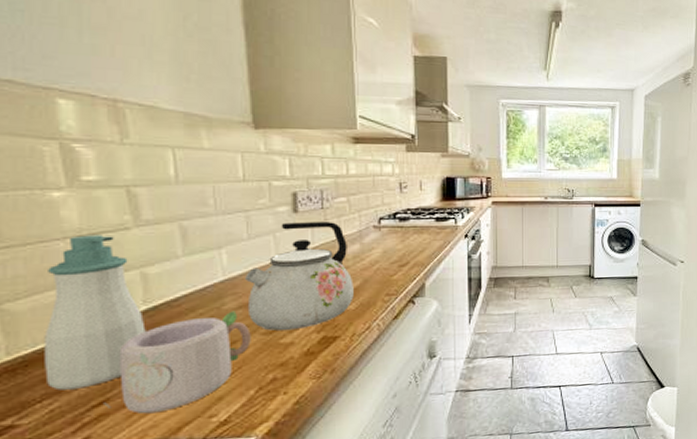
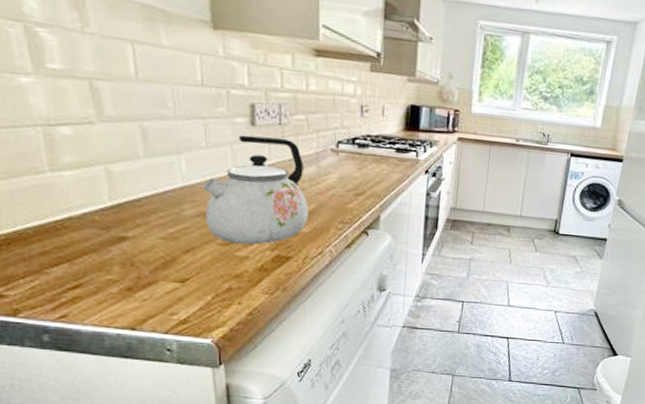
soap bottle: present [44,235,146,390] -> none [21,124,112,271]
mug: present [104,310,251,414] -> none [77,218,208,304]

